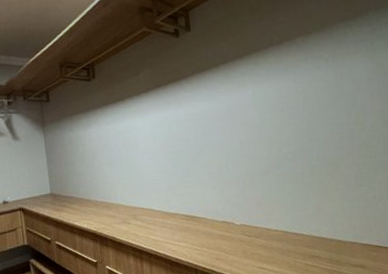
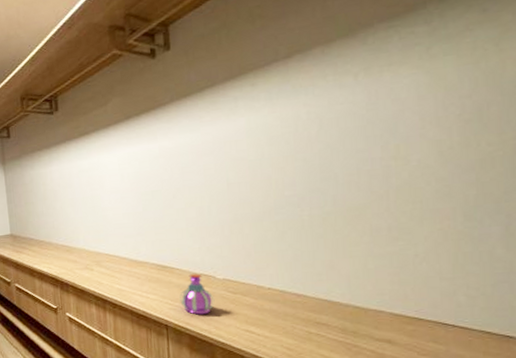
perfume bottle: none [206,221,235,258] -> present [179,274,215,315]

